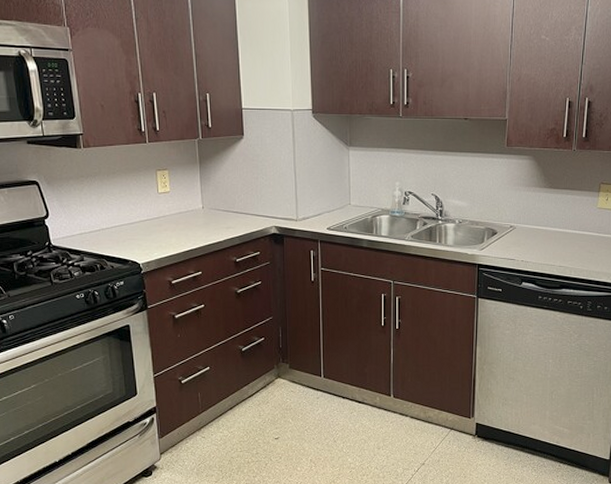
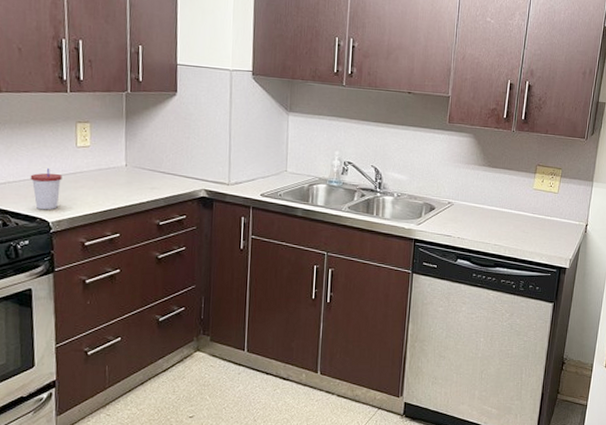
cup: none [120,214,148,253] -> present [30,167,63,210]

